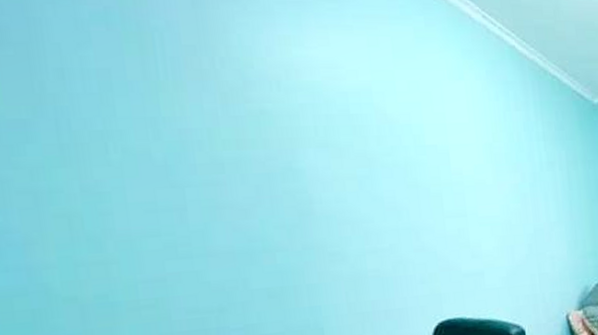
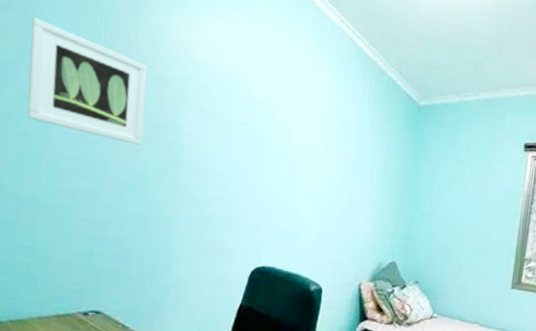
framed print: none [42,53,253,203] -> present [27,17,148,145]

